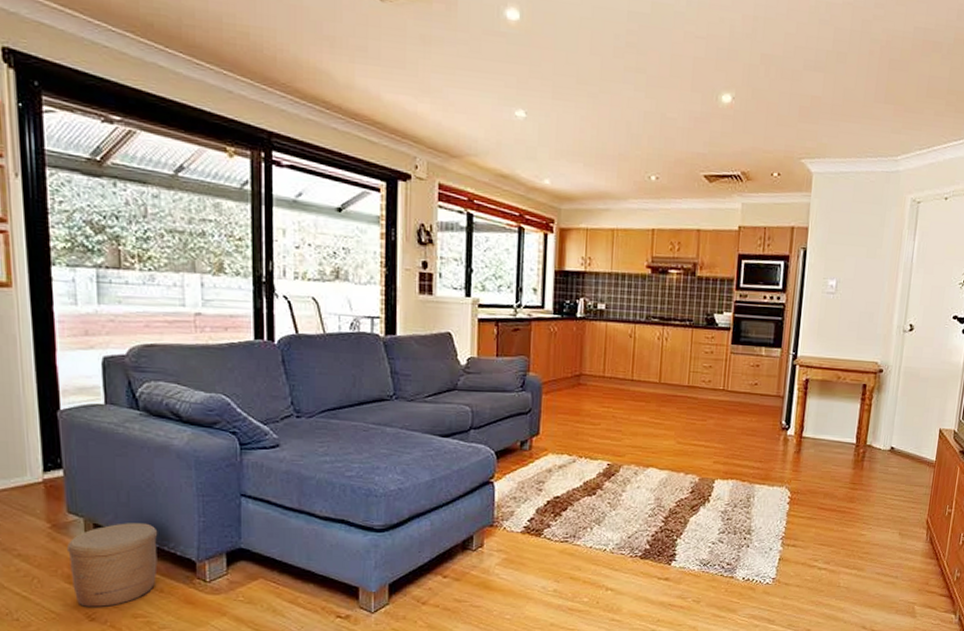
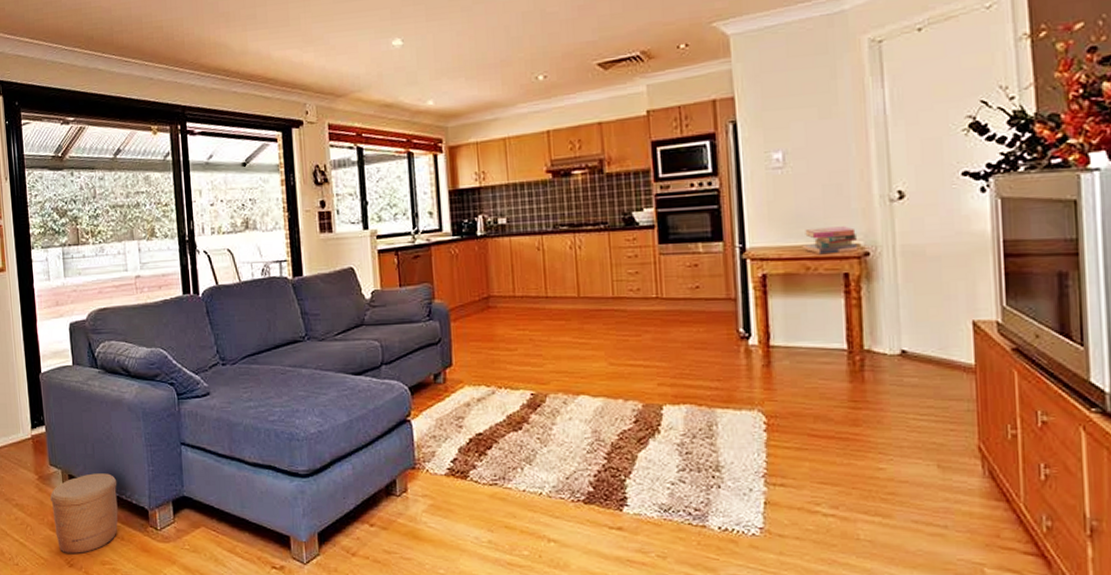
books: none [838,345,877,369] -> present [802,226,859,255]

